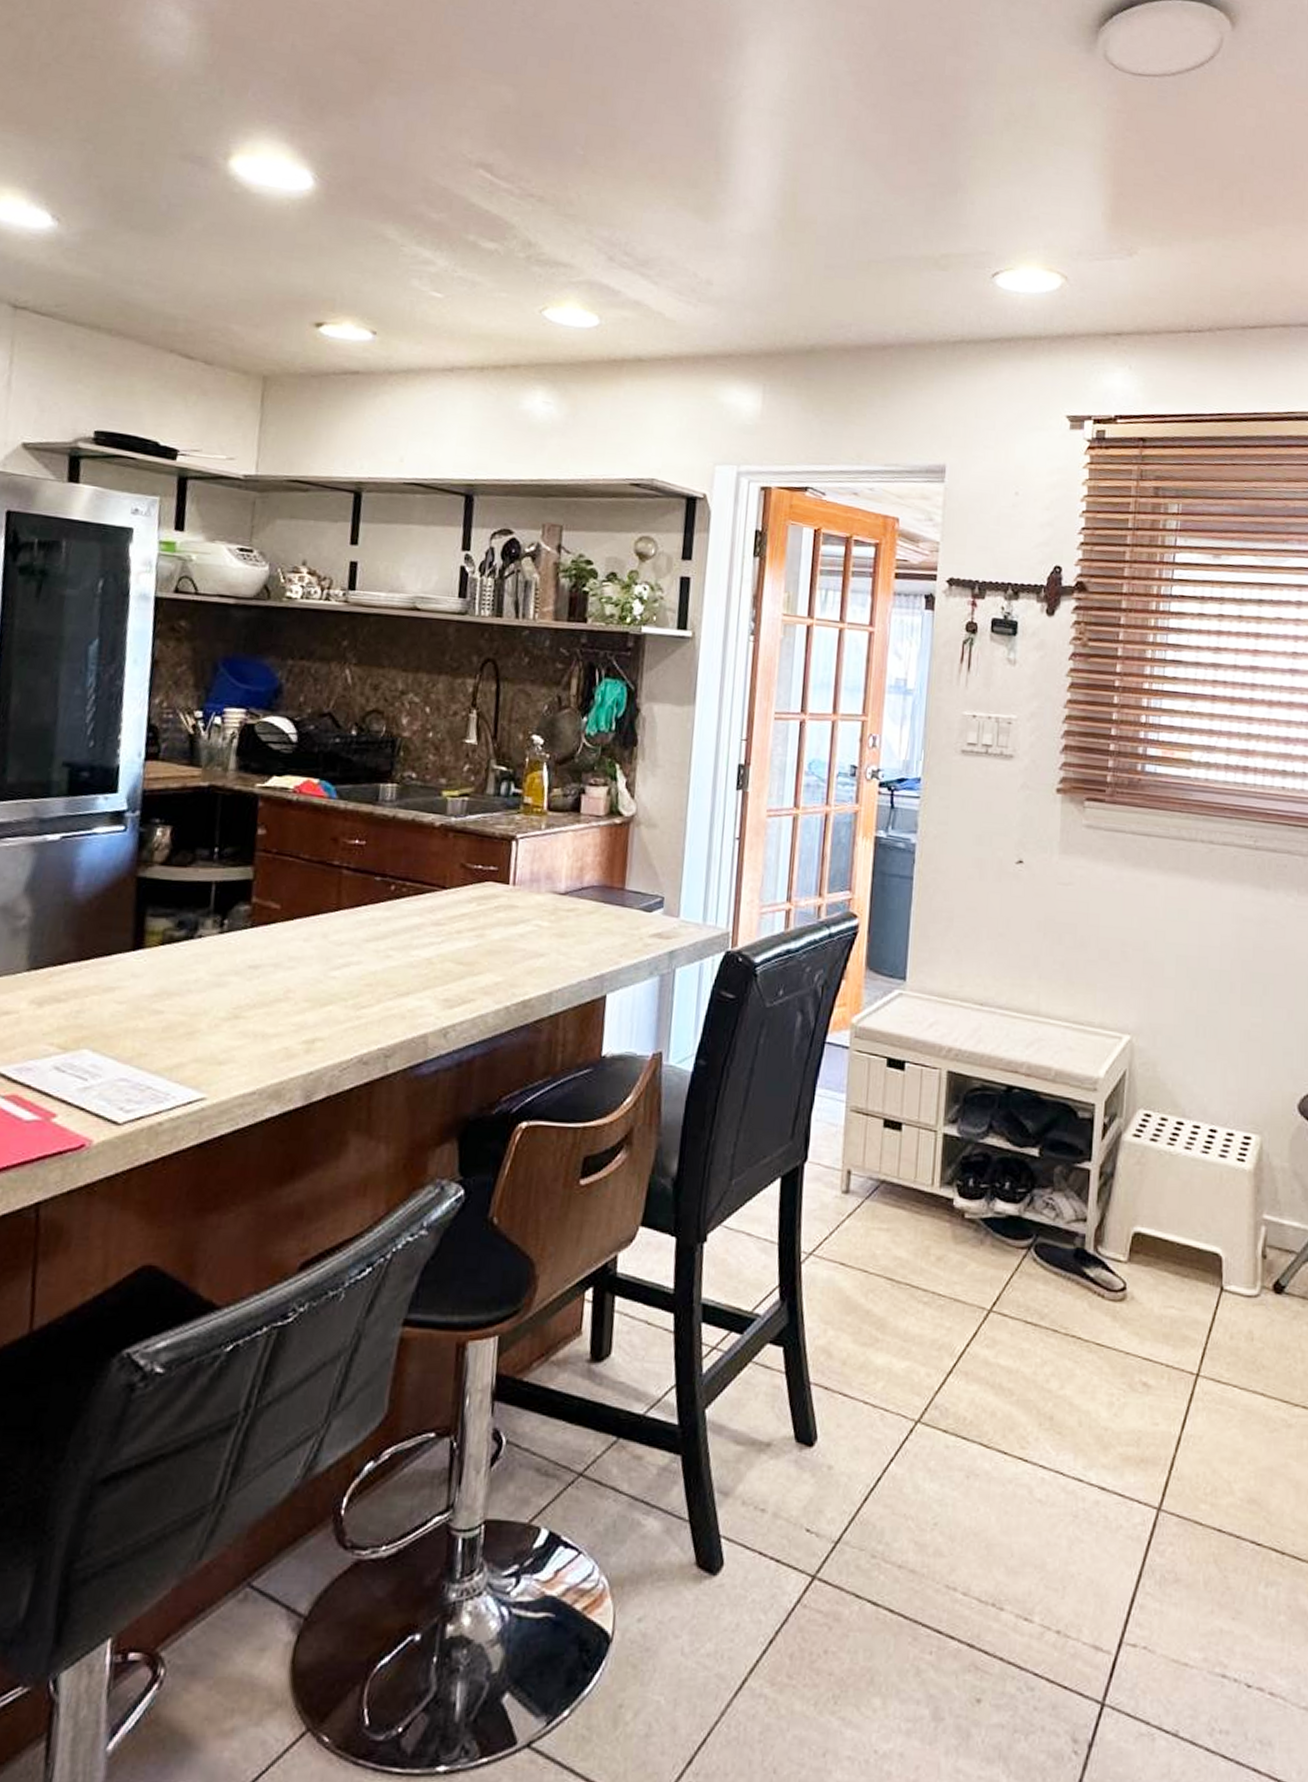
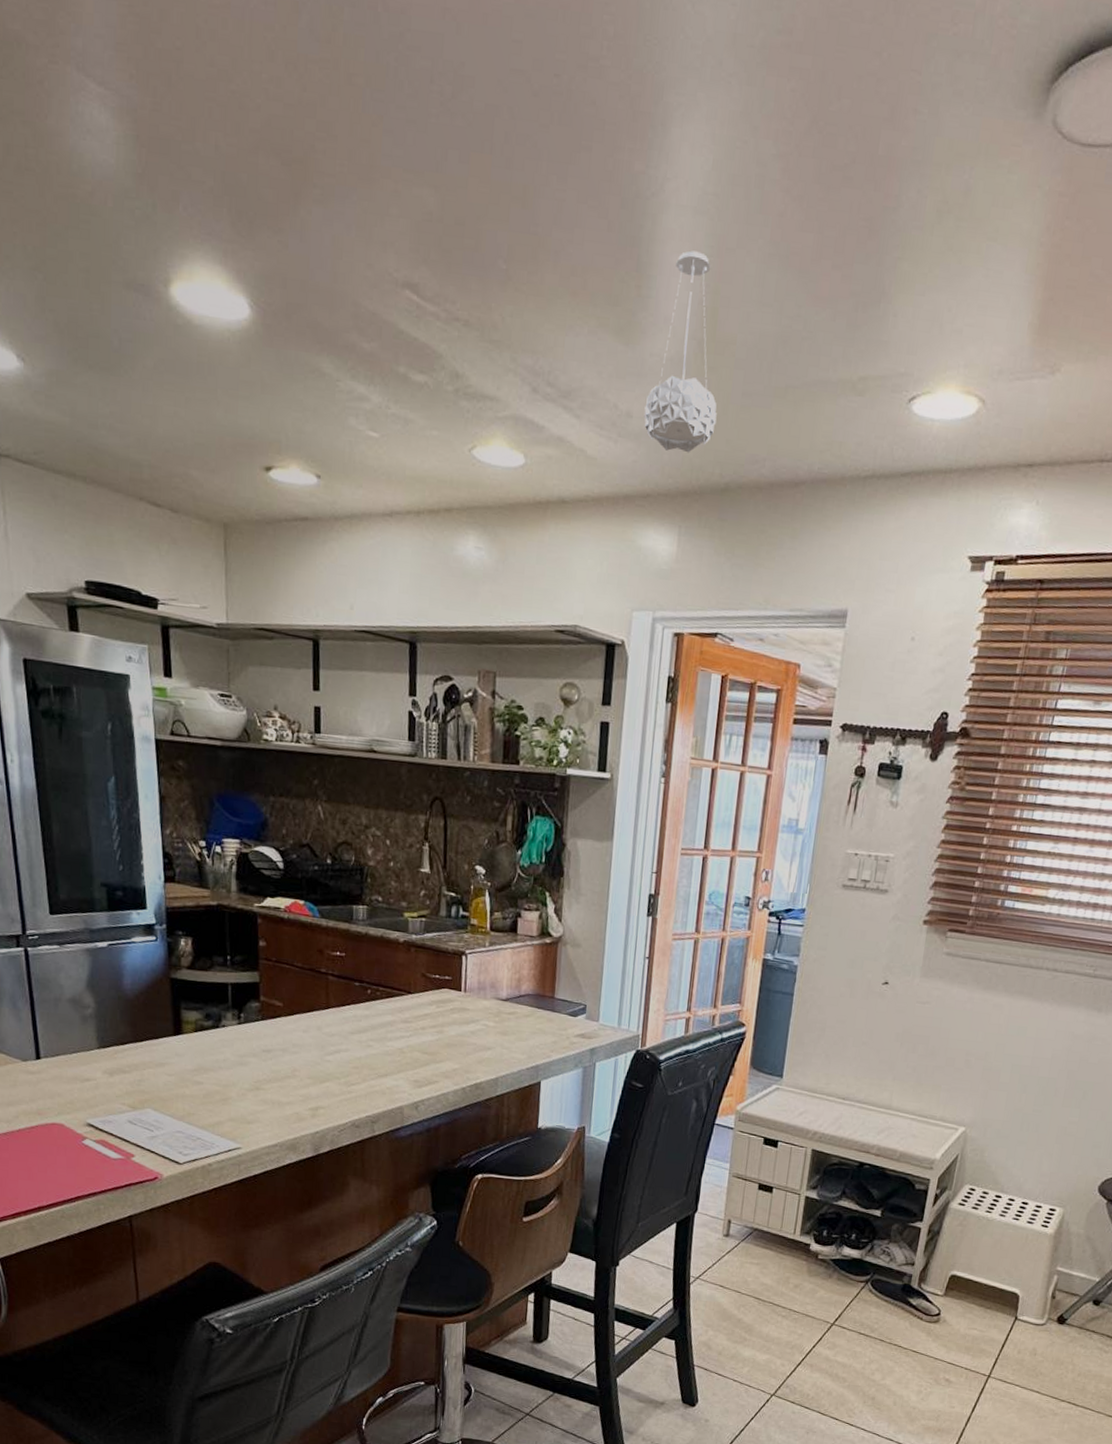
pendant light: none [724,144,800,318] -> present [644,250,717,453]

